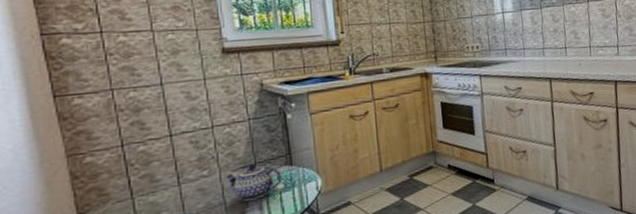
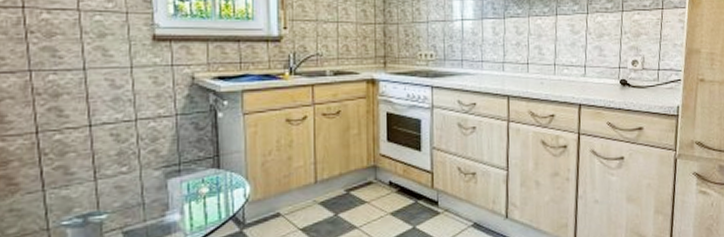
teapot: present [225,164,282,201] -> none [145,164,207,203]

